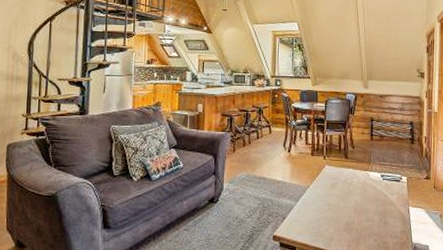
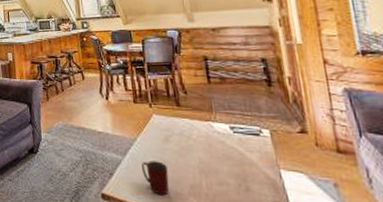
mug: none [310,205,331,233] -> present [142,161,169,196]

